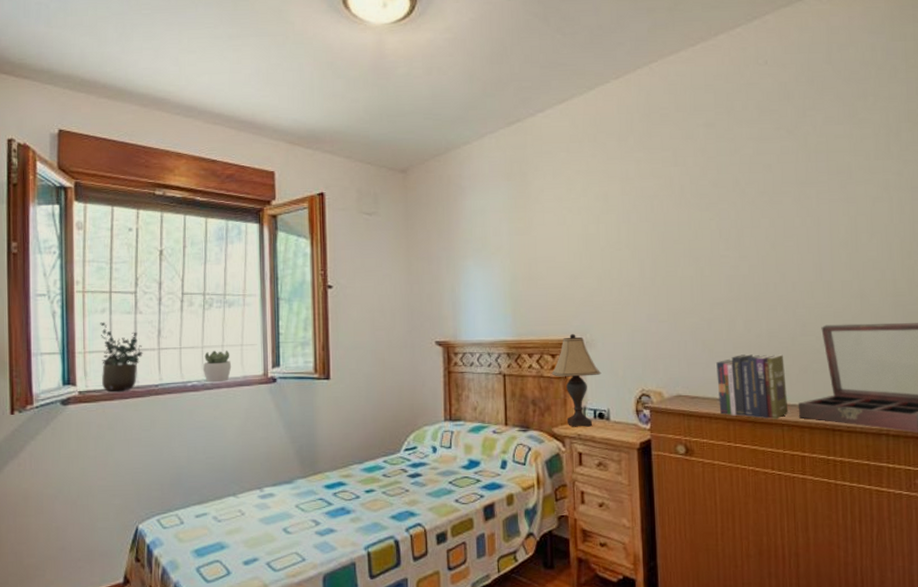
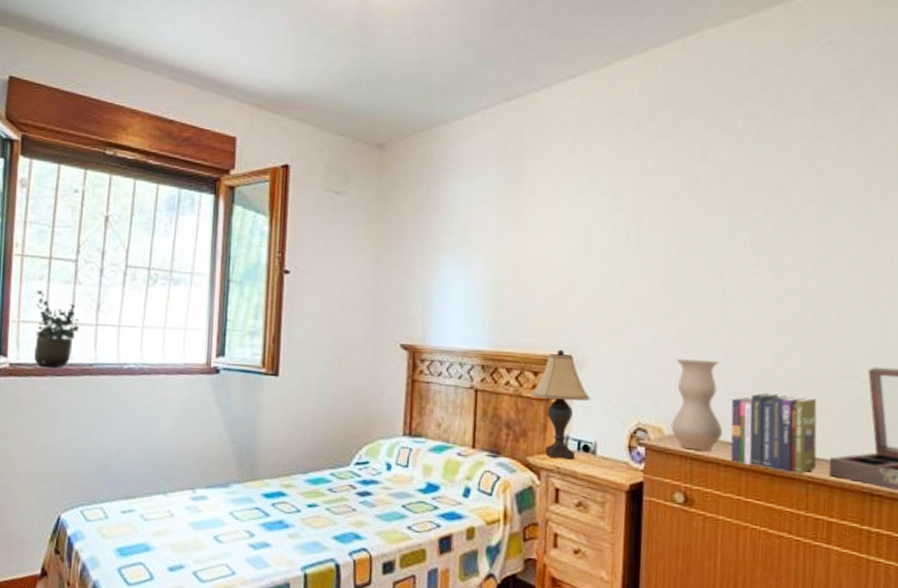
succulent plant: present [202,350,232,383] -> none [141,332,173,368]
vase: none [668,332,712,408] -> present [670,359,723,451]

